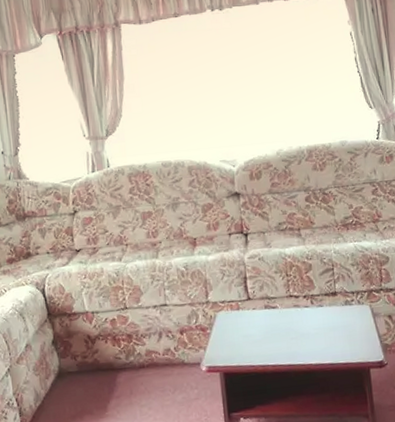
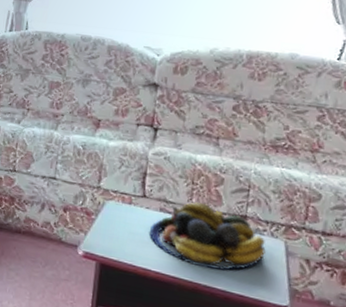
fruit bowl: none [260,291,357,350] -> present [150,202,266,271]

